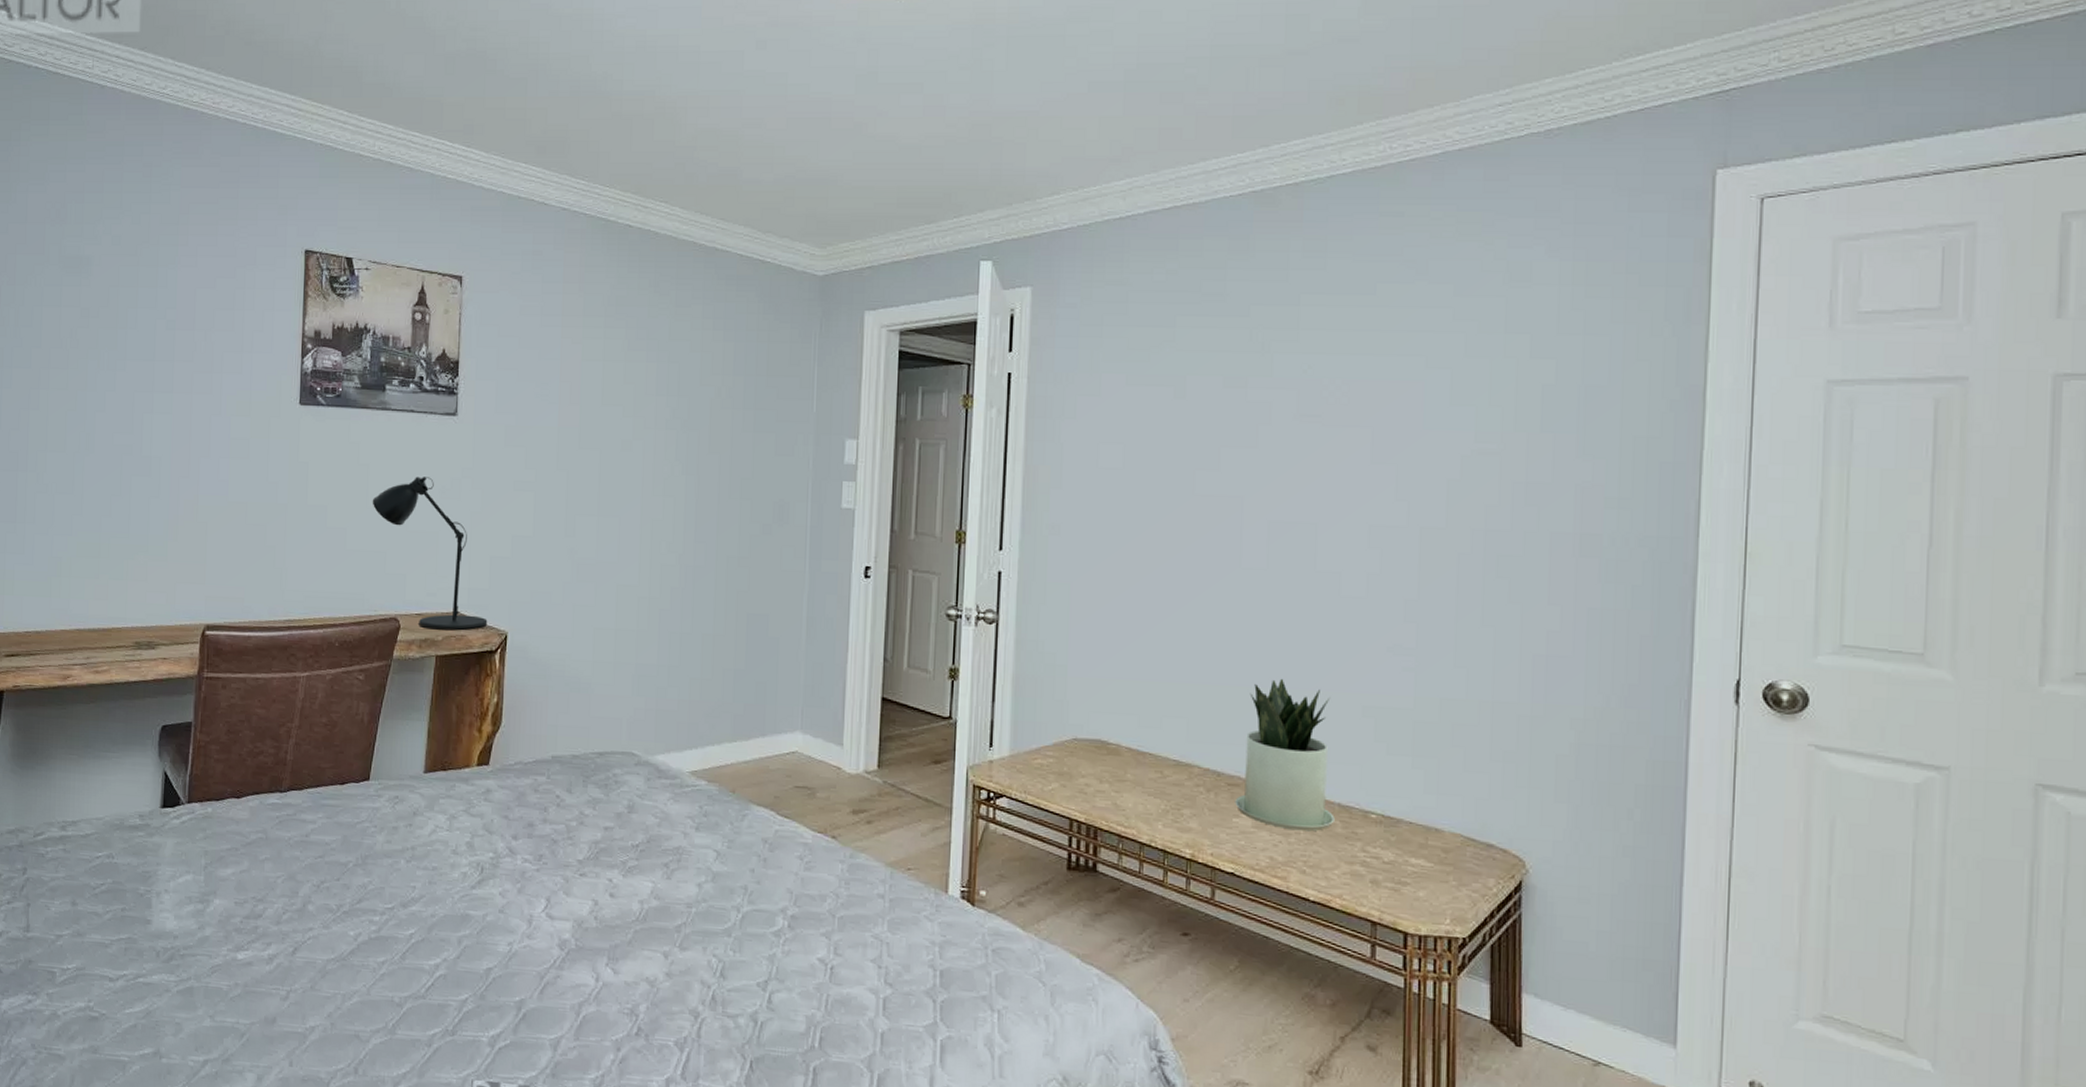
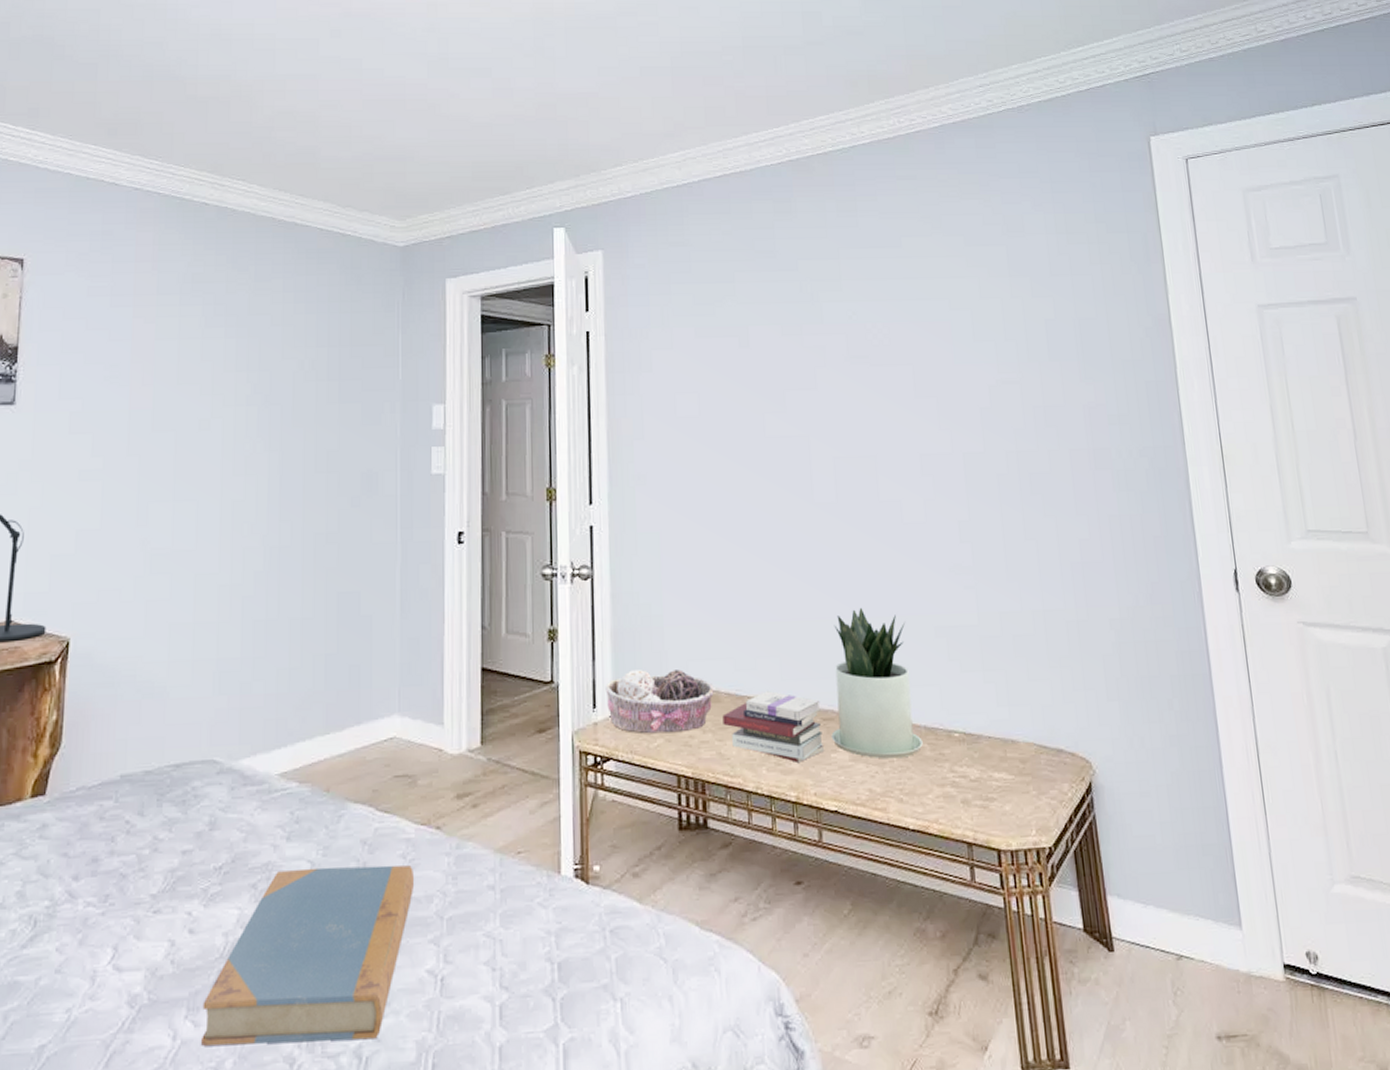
book: none [620,855,810,1008] -> present [201,865,415,1046]
decorative basket: none [1003,715,1115,780] -> present [605,669,714,734]
books: none [1121,750,1227,822] -> present [722,691,824,762]

